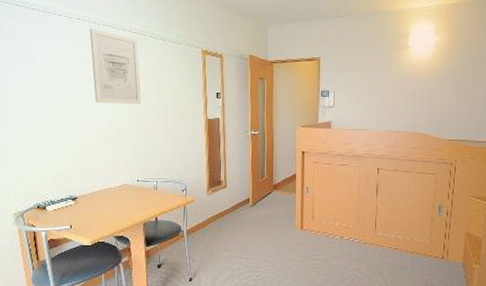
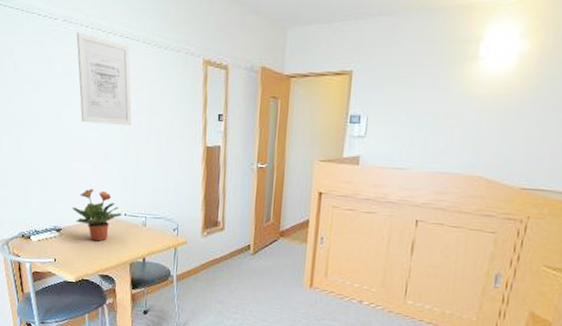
potted plant: none [88,159,135,206] -> present [72,188,122,242]

